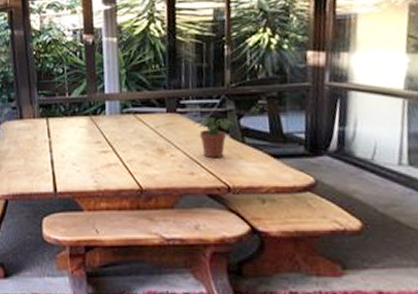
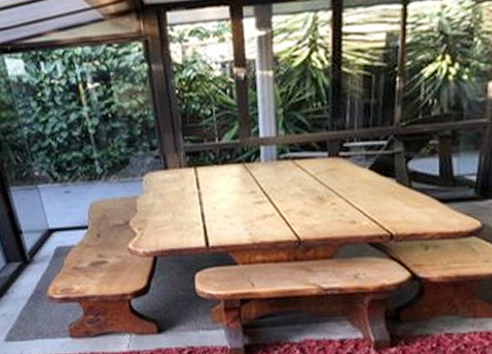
potted plant: present [193,118,235,159] -> none [357,161,402,206]

